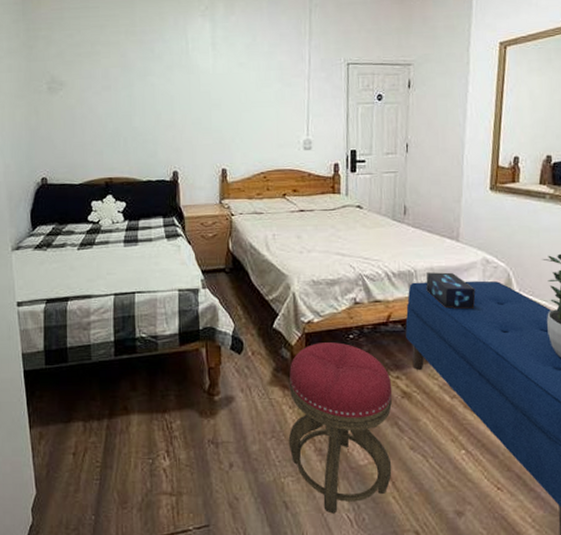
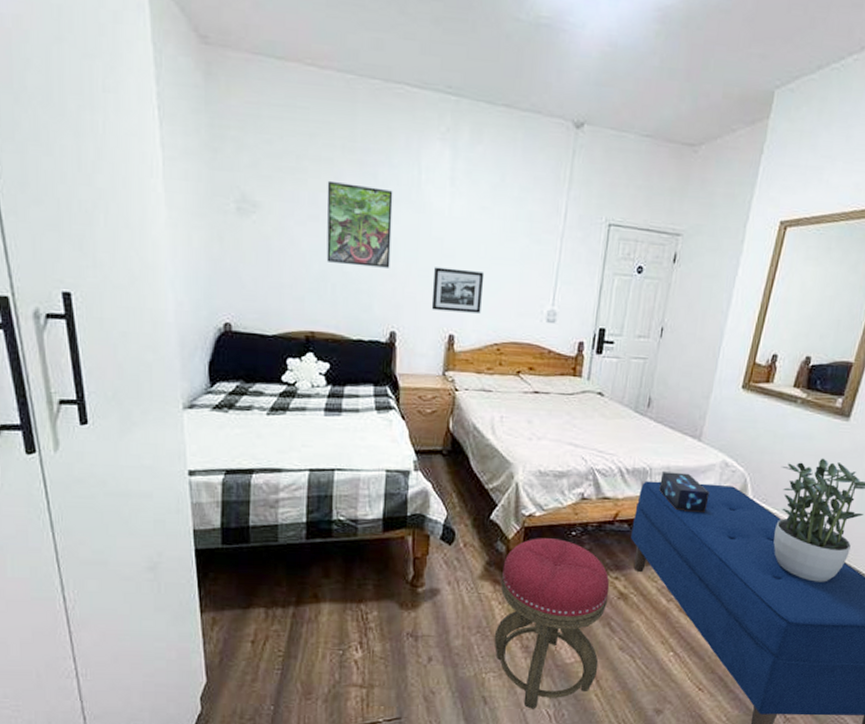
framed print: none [115,58,169,122] -> present [326,180,393,268]
picture frame: none [204,114,247,150] -> present [431,267,485,313]

